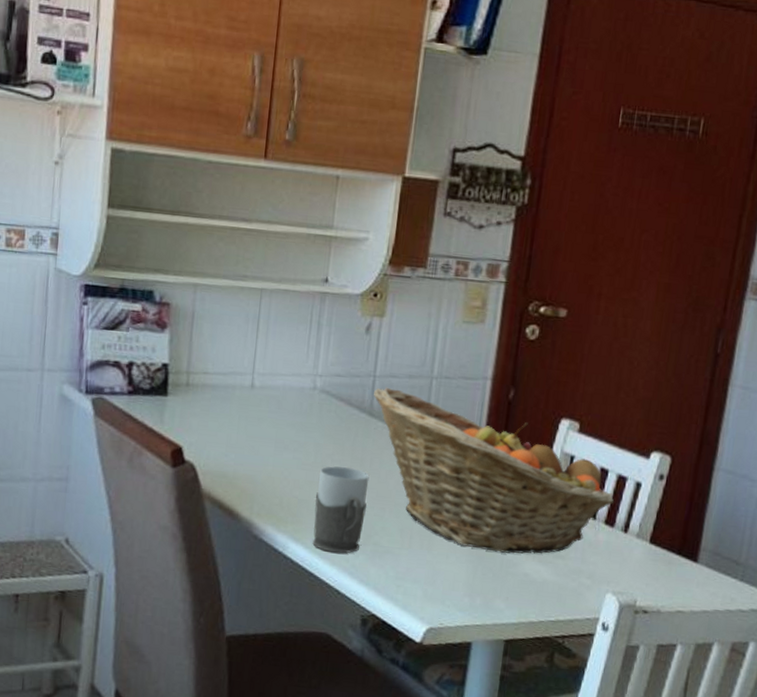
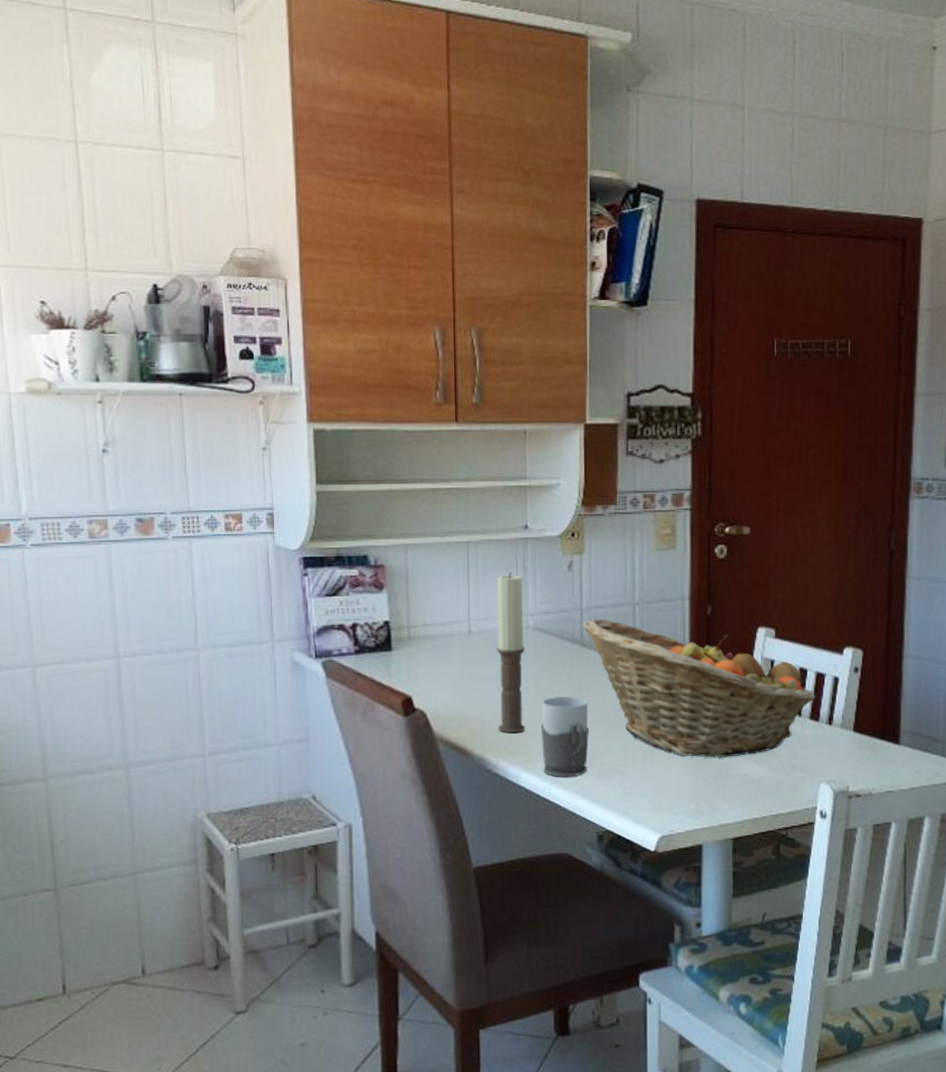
candle: none [269,326,317,499] -> present [496,571,526,733]

